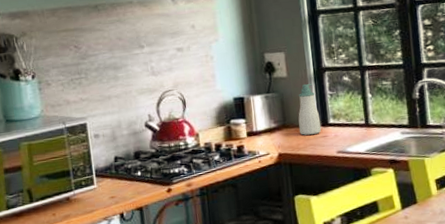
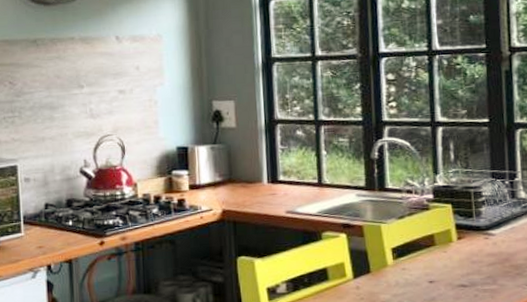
soap bottle: present [298,83,322,135] -> none [245,135,271,192]

